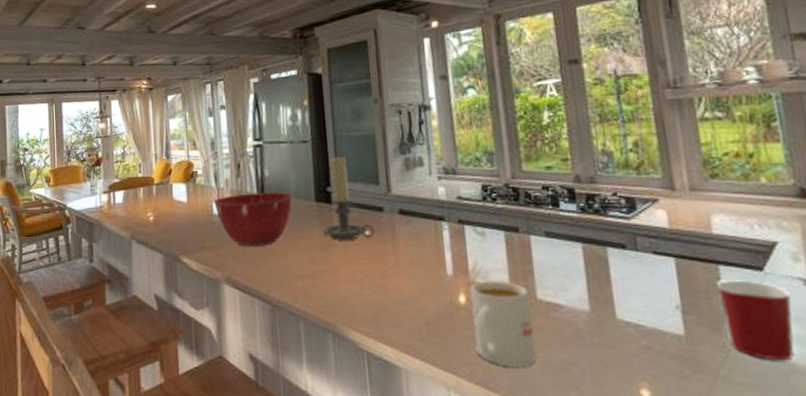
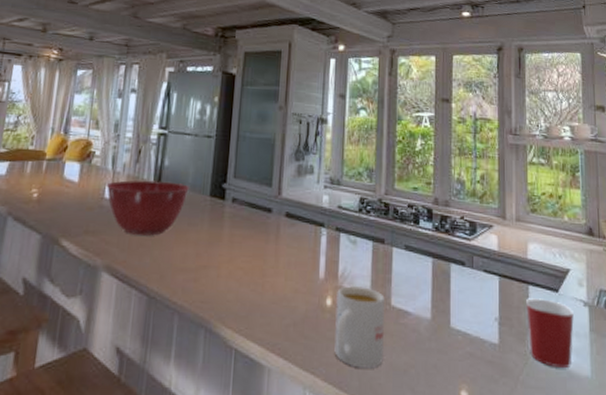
candle holder: present [321,156,375,239] -> none [211,155,261,237]

